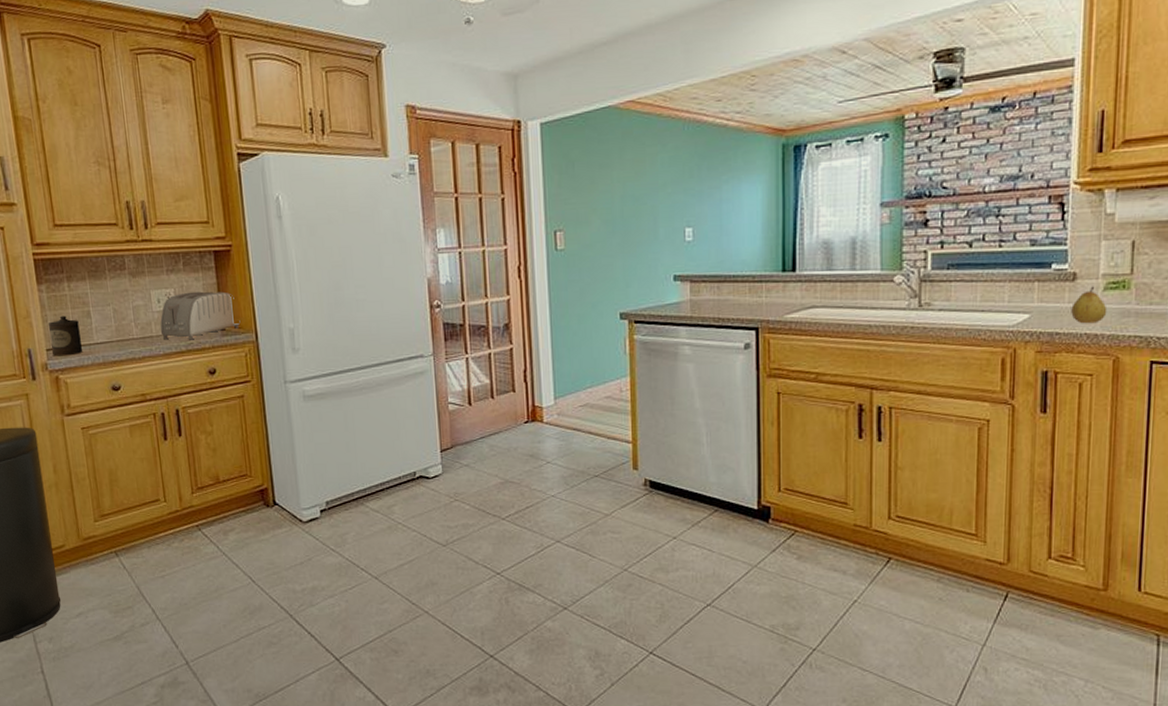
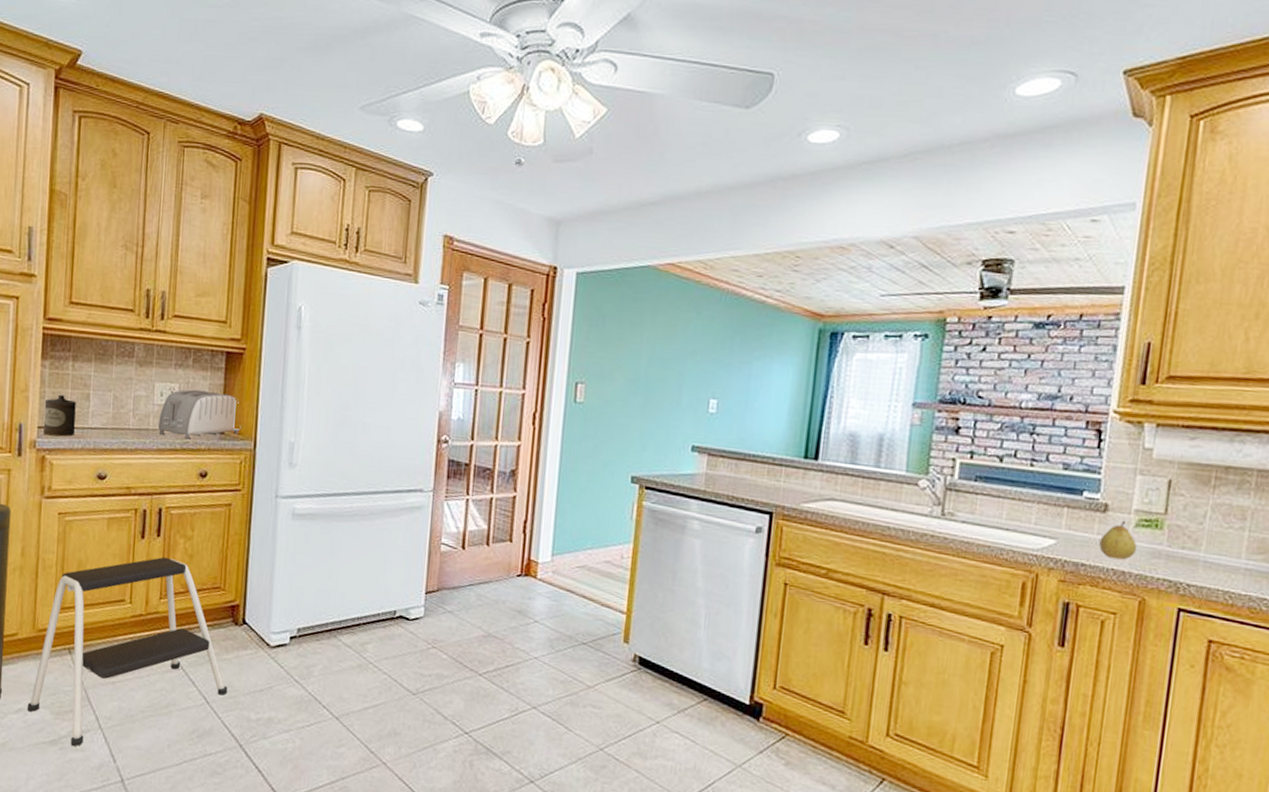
step stool: none [87,454,271,640] -> present [28,556,228,747]

